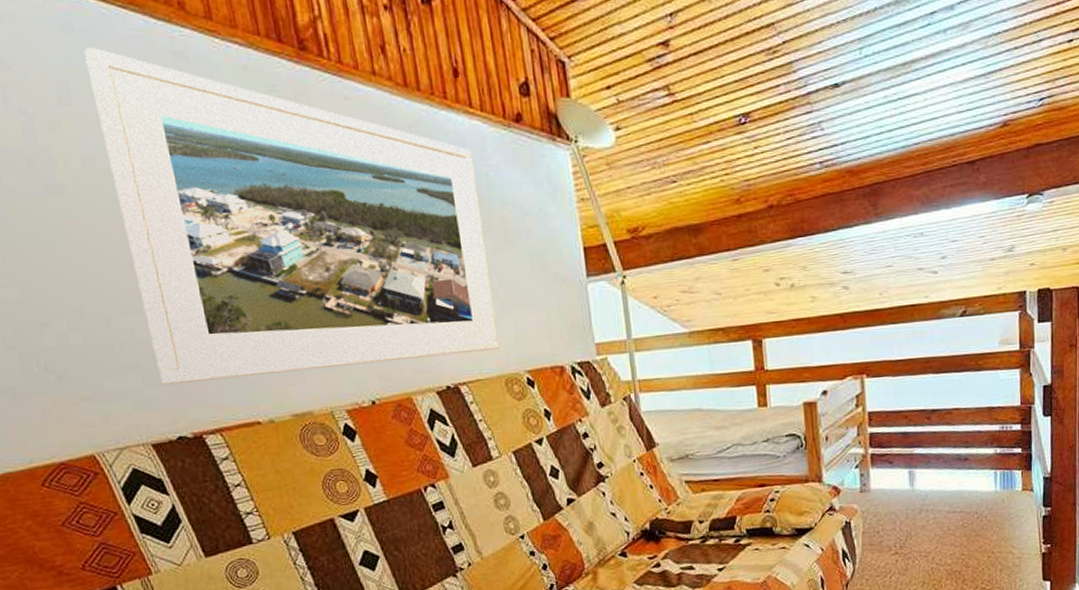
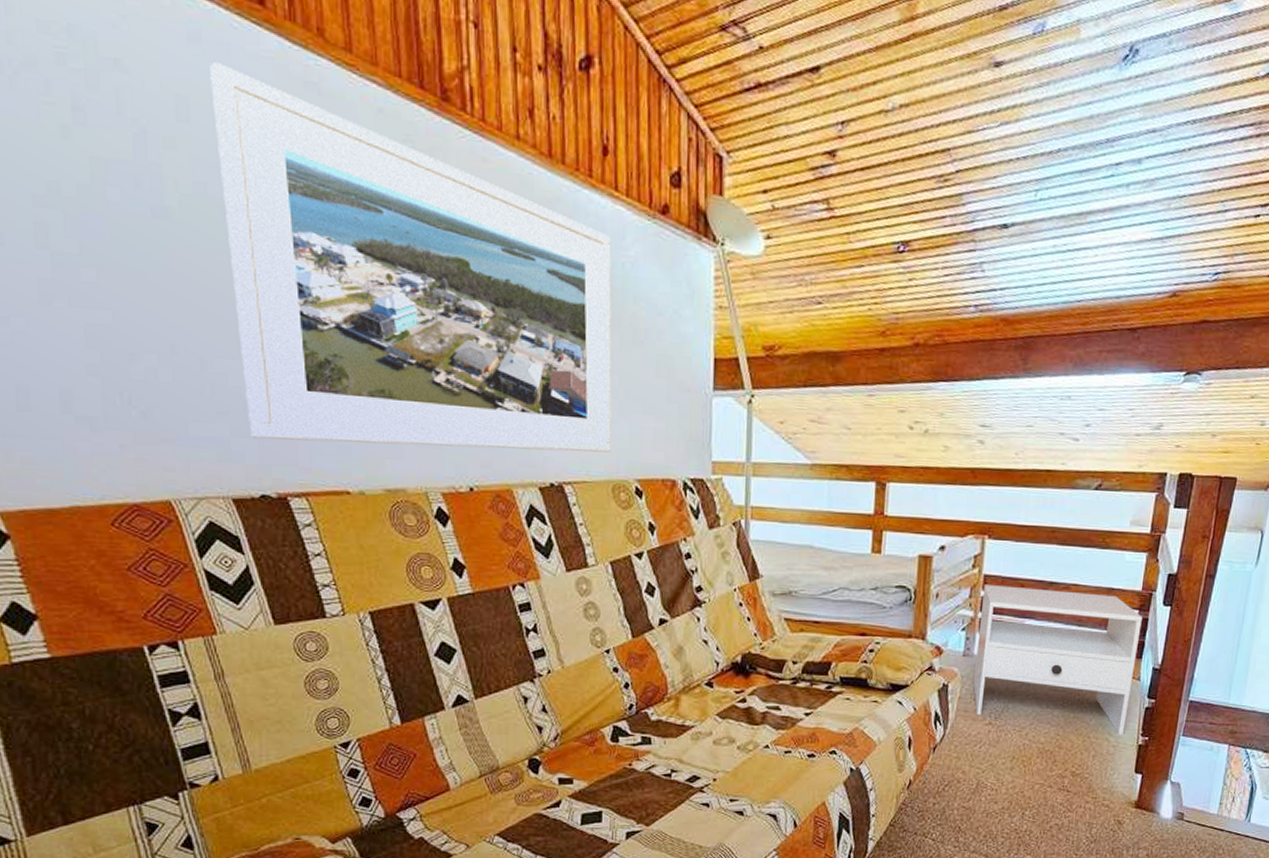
nightstand: none [870,413,1027,546] -> present [973,585,1143,734]

